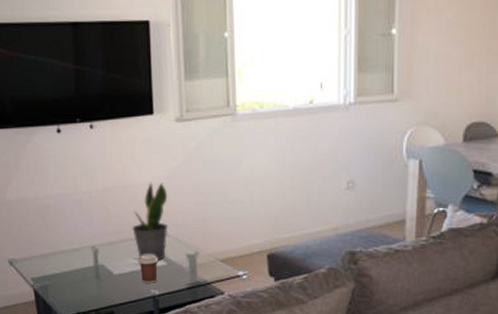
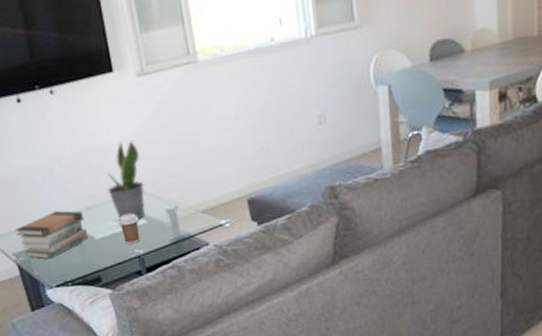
book stack: none [37,241,107,287] -> present [15,210,89,259]

